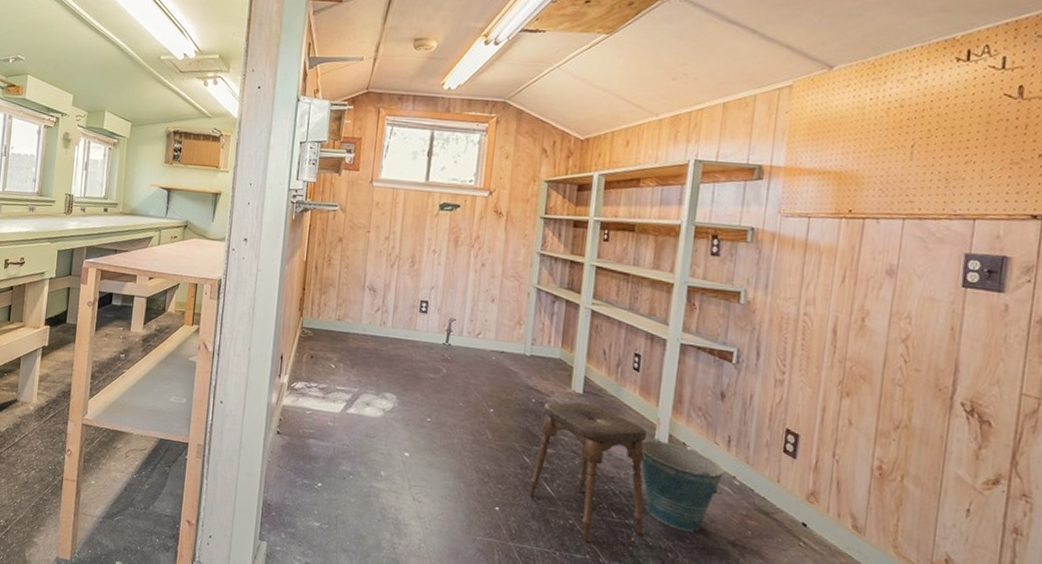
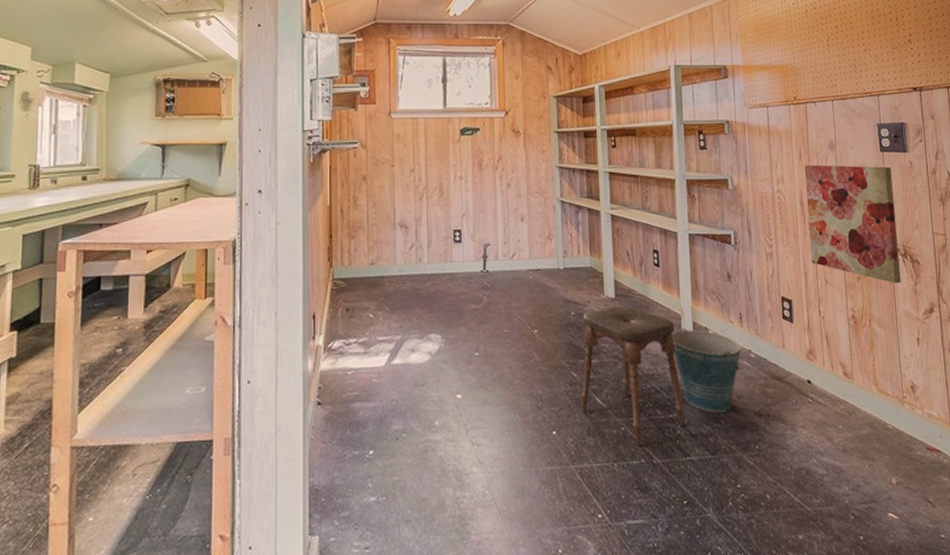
wall art: none [835,289,974,444] -> present [805,164,901,284]

